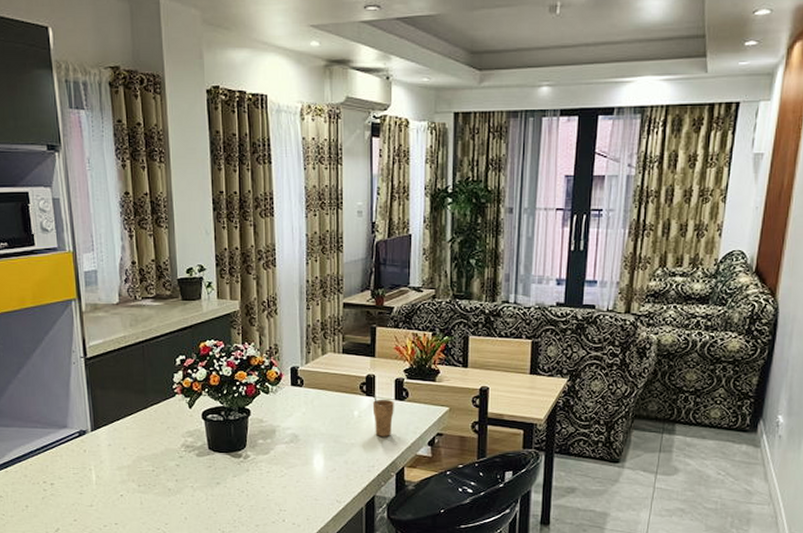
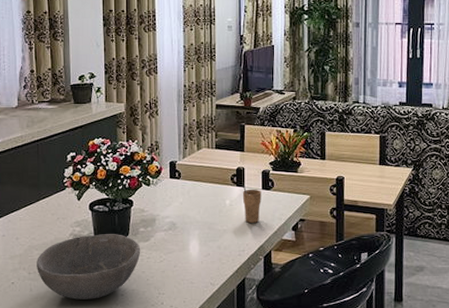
bowl: none [146,445,260,515] -> present [37,234,141,300]

